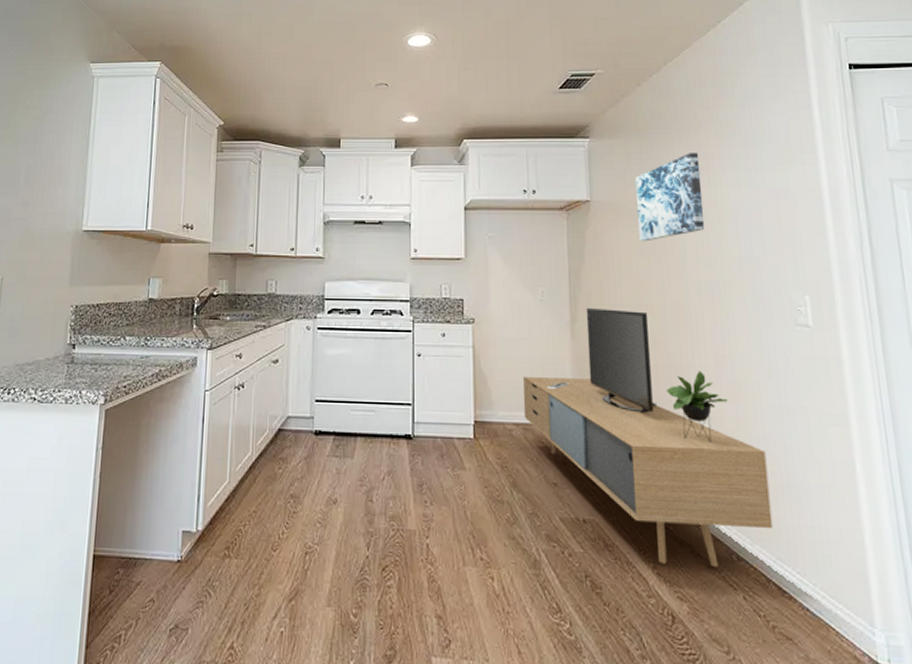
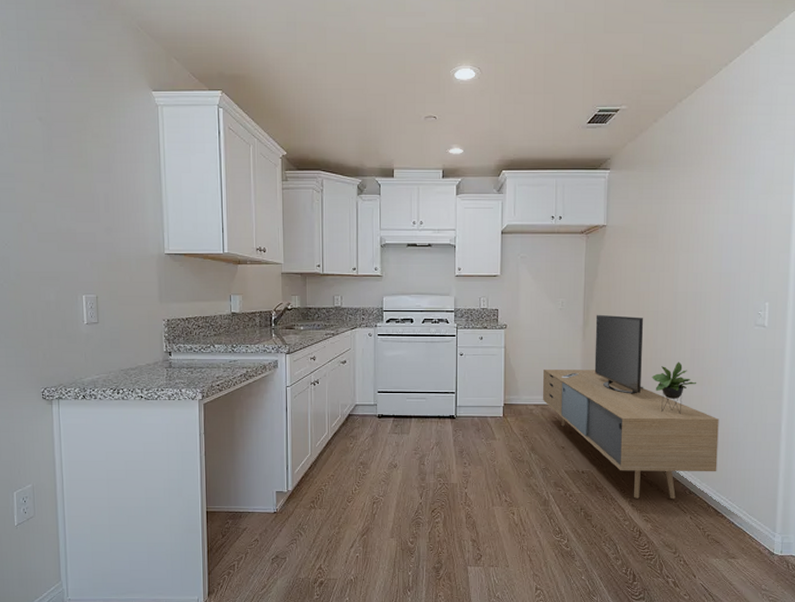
wall art: present [635,153,705,242] -> none [644,183,699,260]

